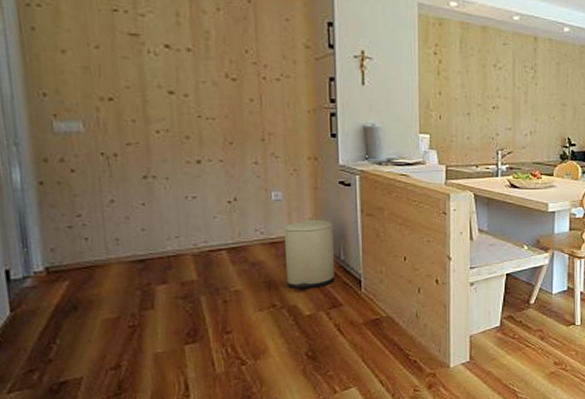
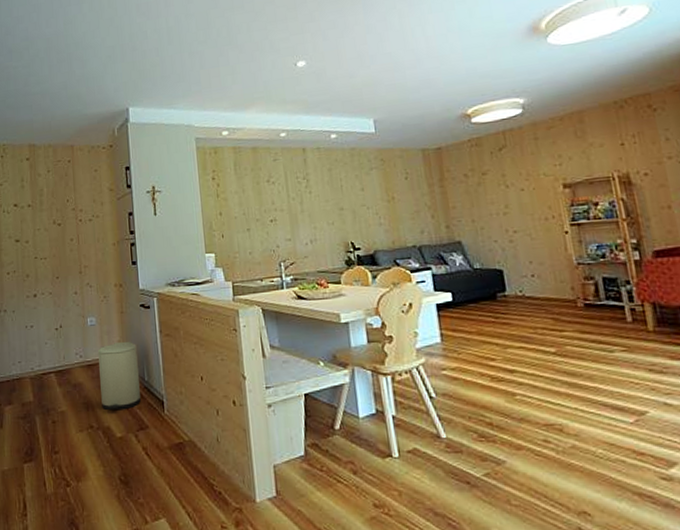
paper towel: present [364,123,399,163] -> none [158,248,190,285]

